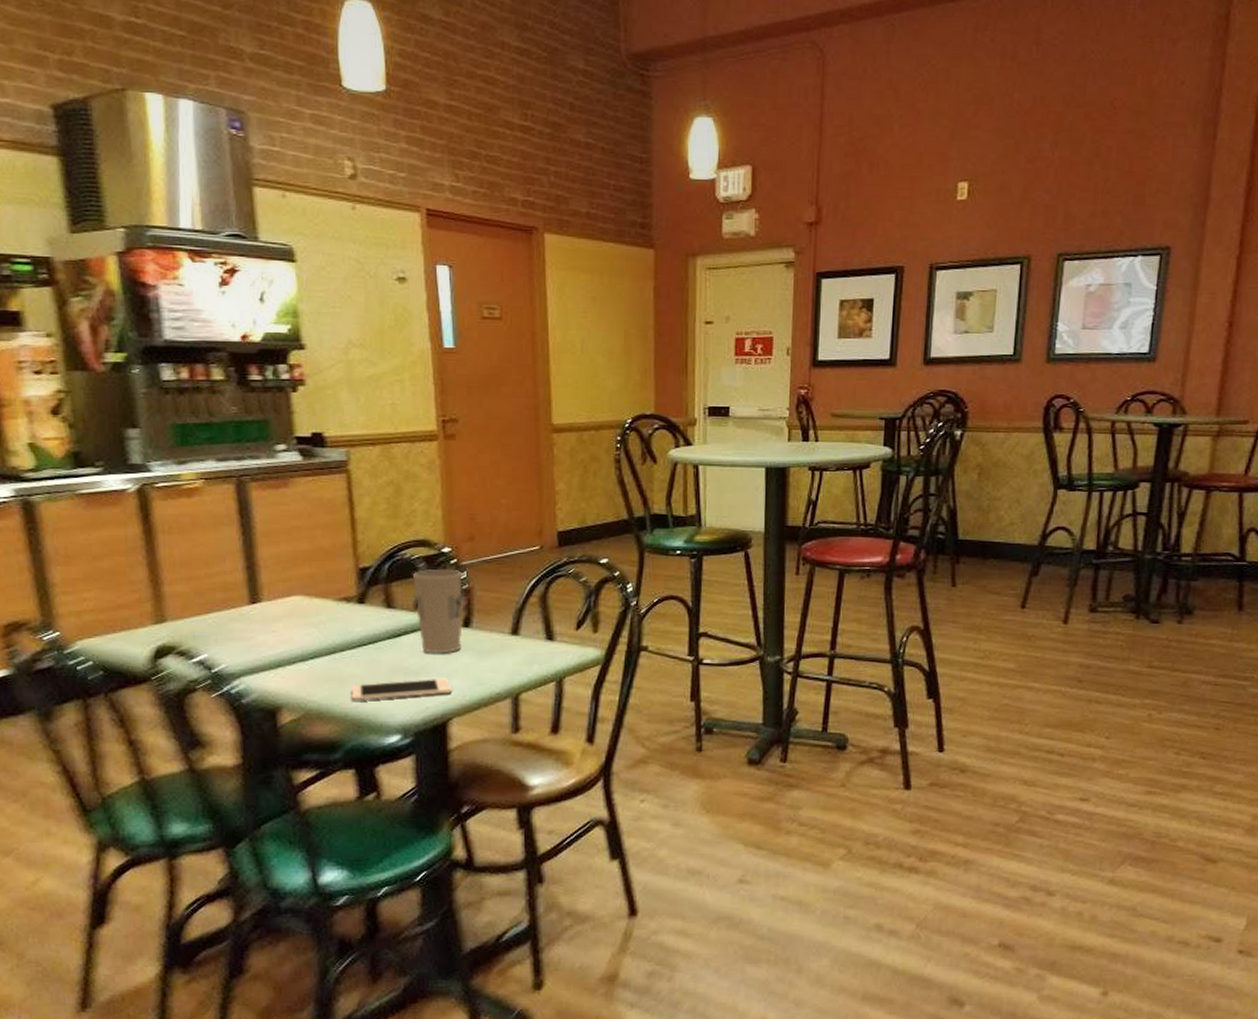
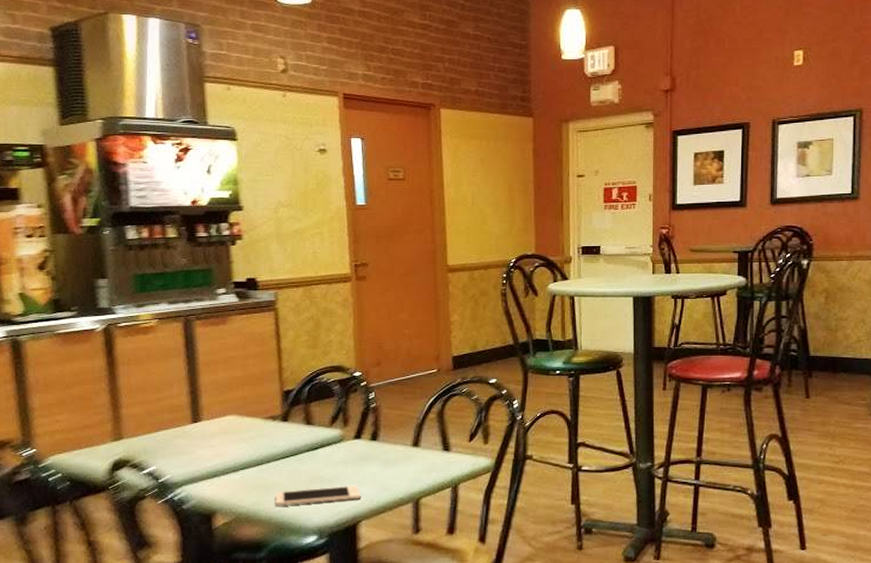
cup: present [413,568,463,654] -> none [329,390,371,464]

